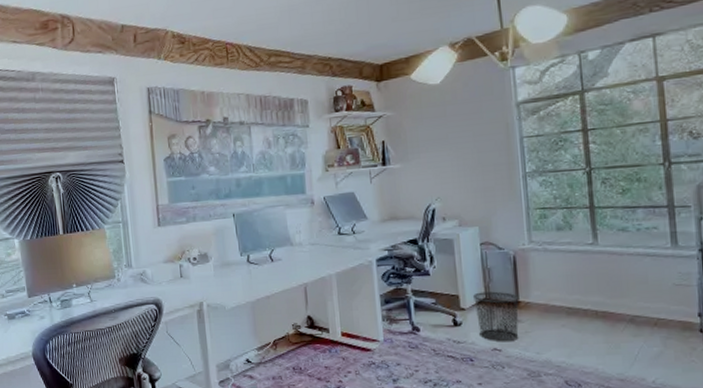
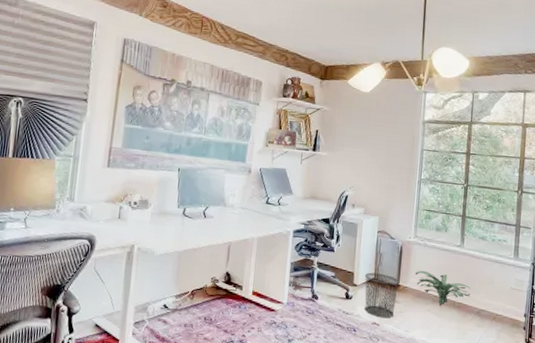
decorative plant: none [538,280,618,319] -> present [416,270,471,307]

